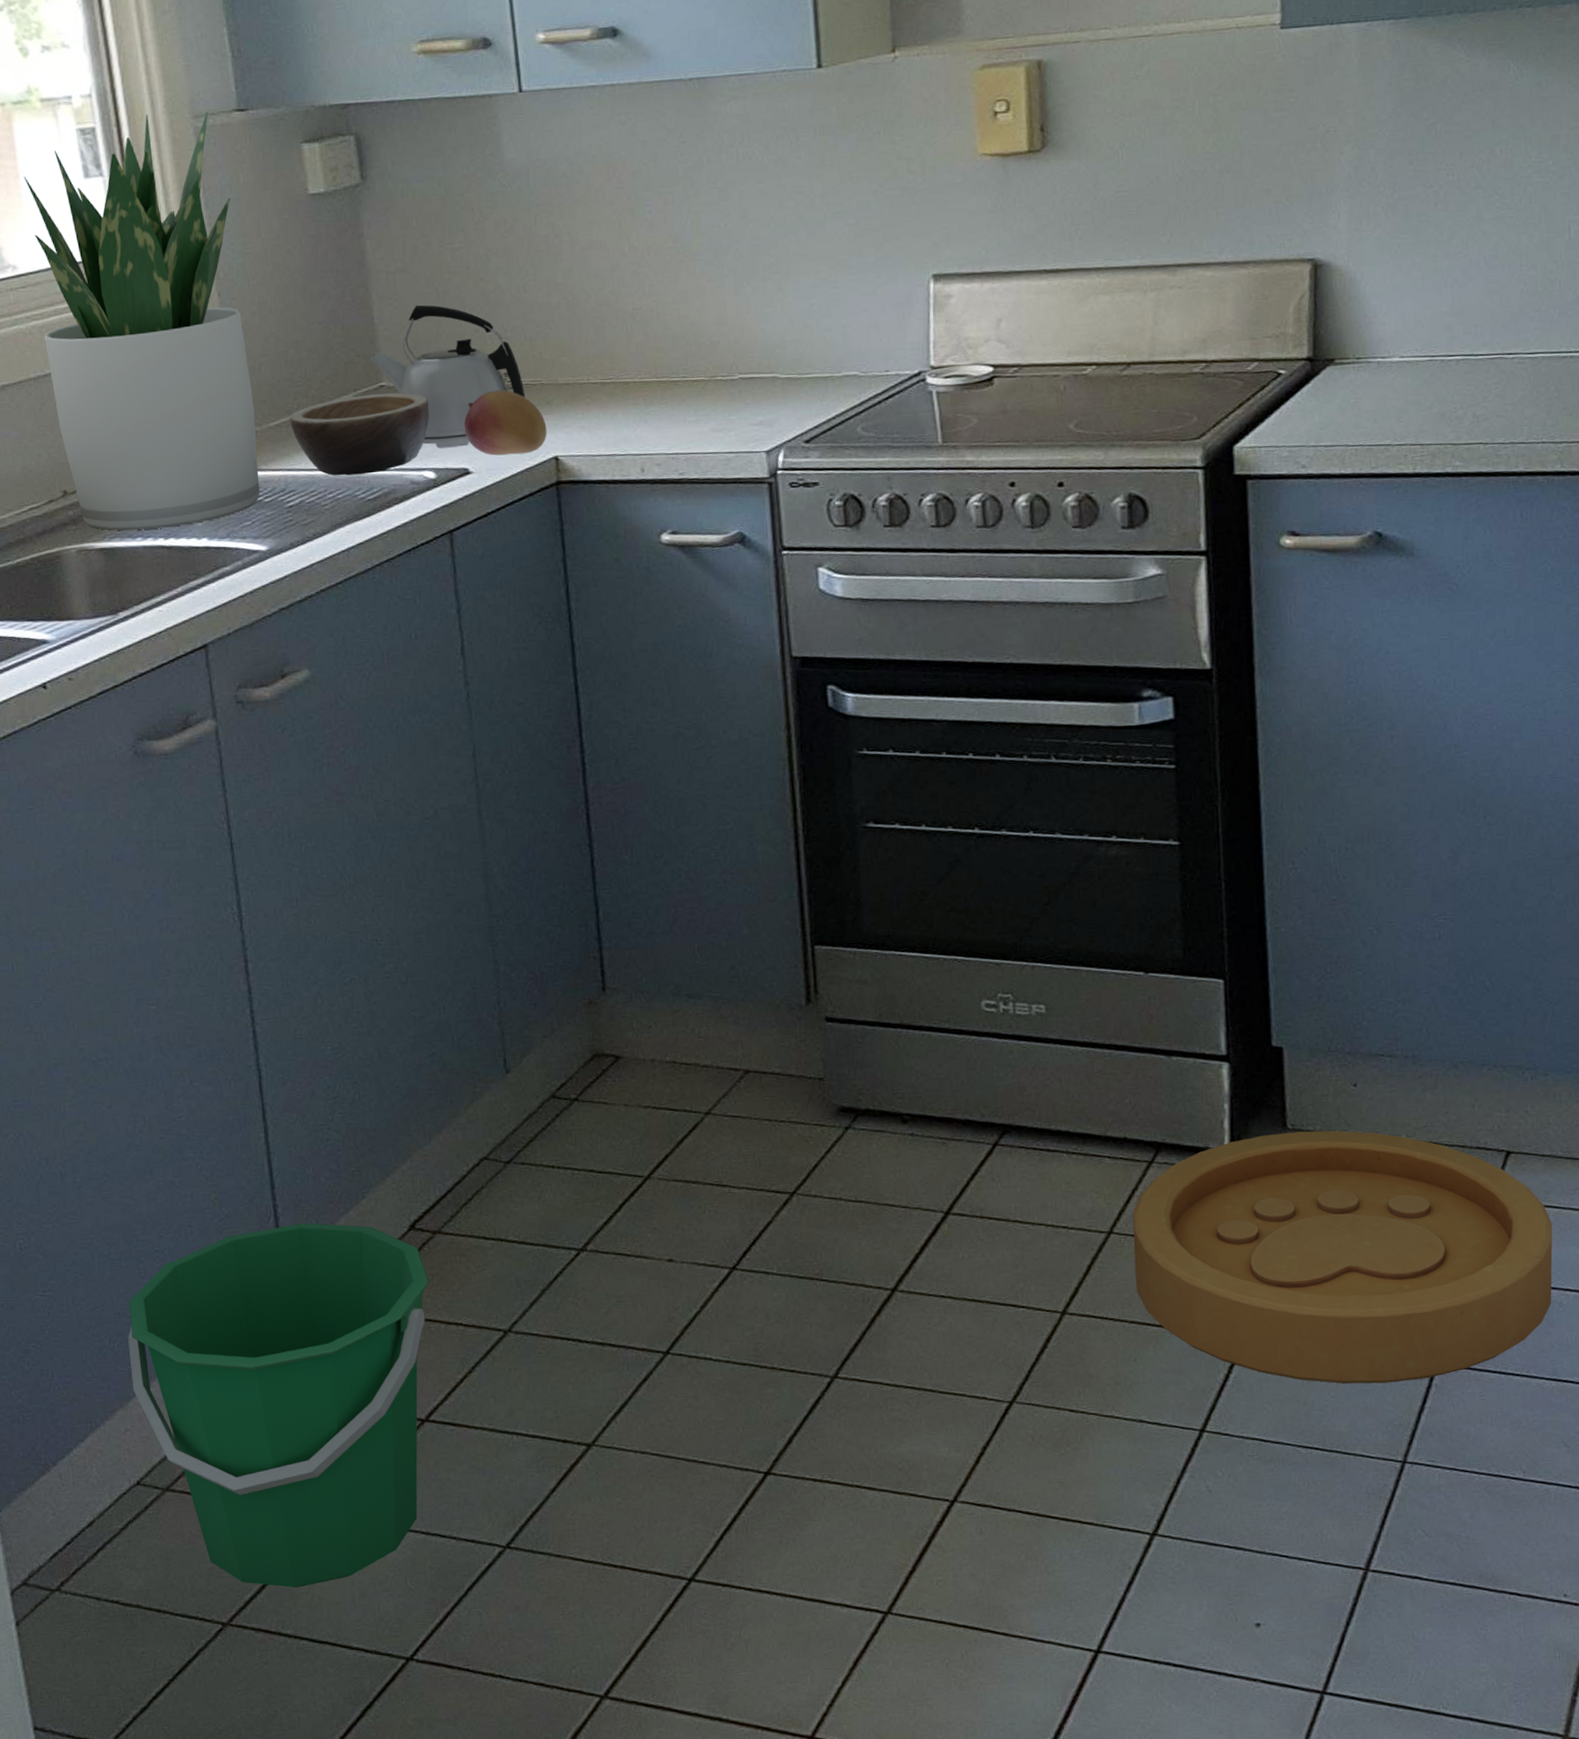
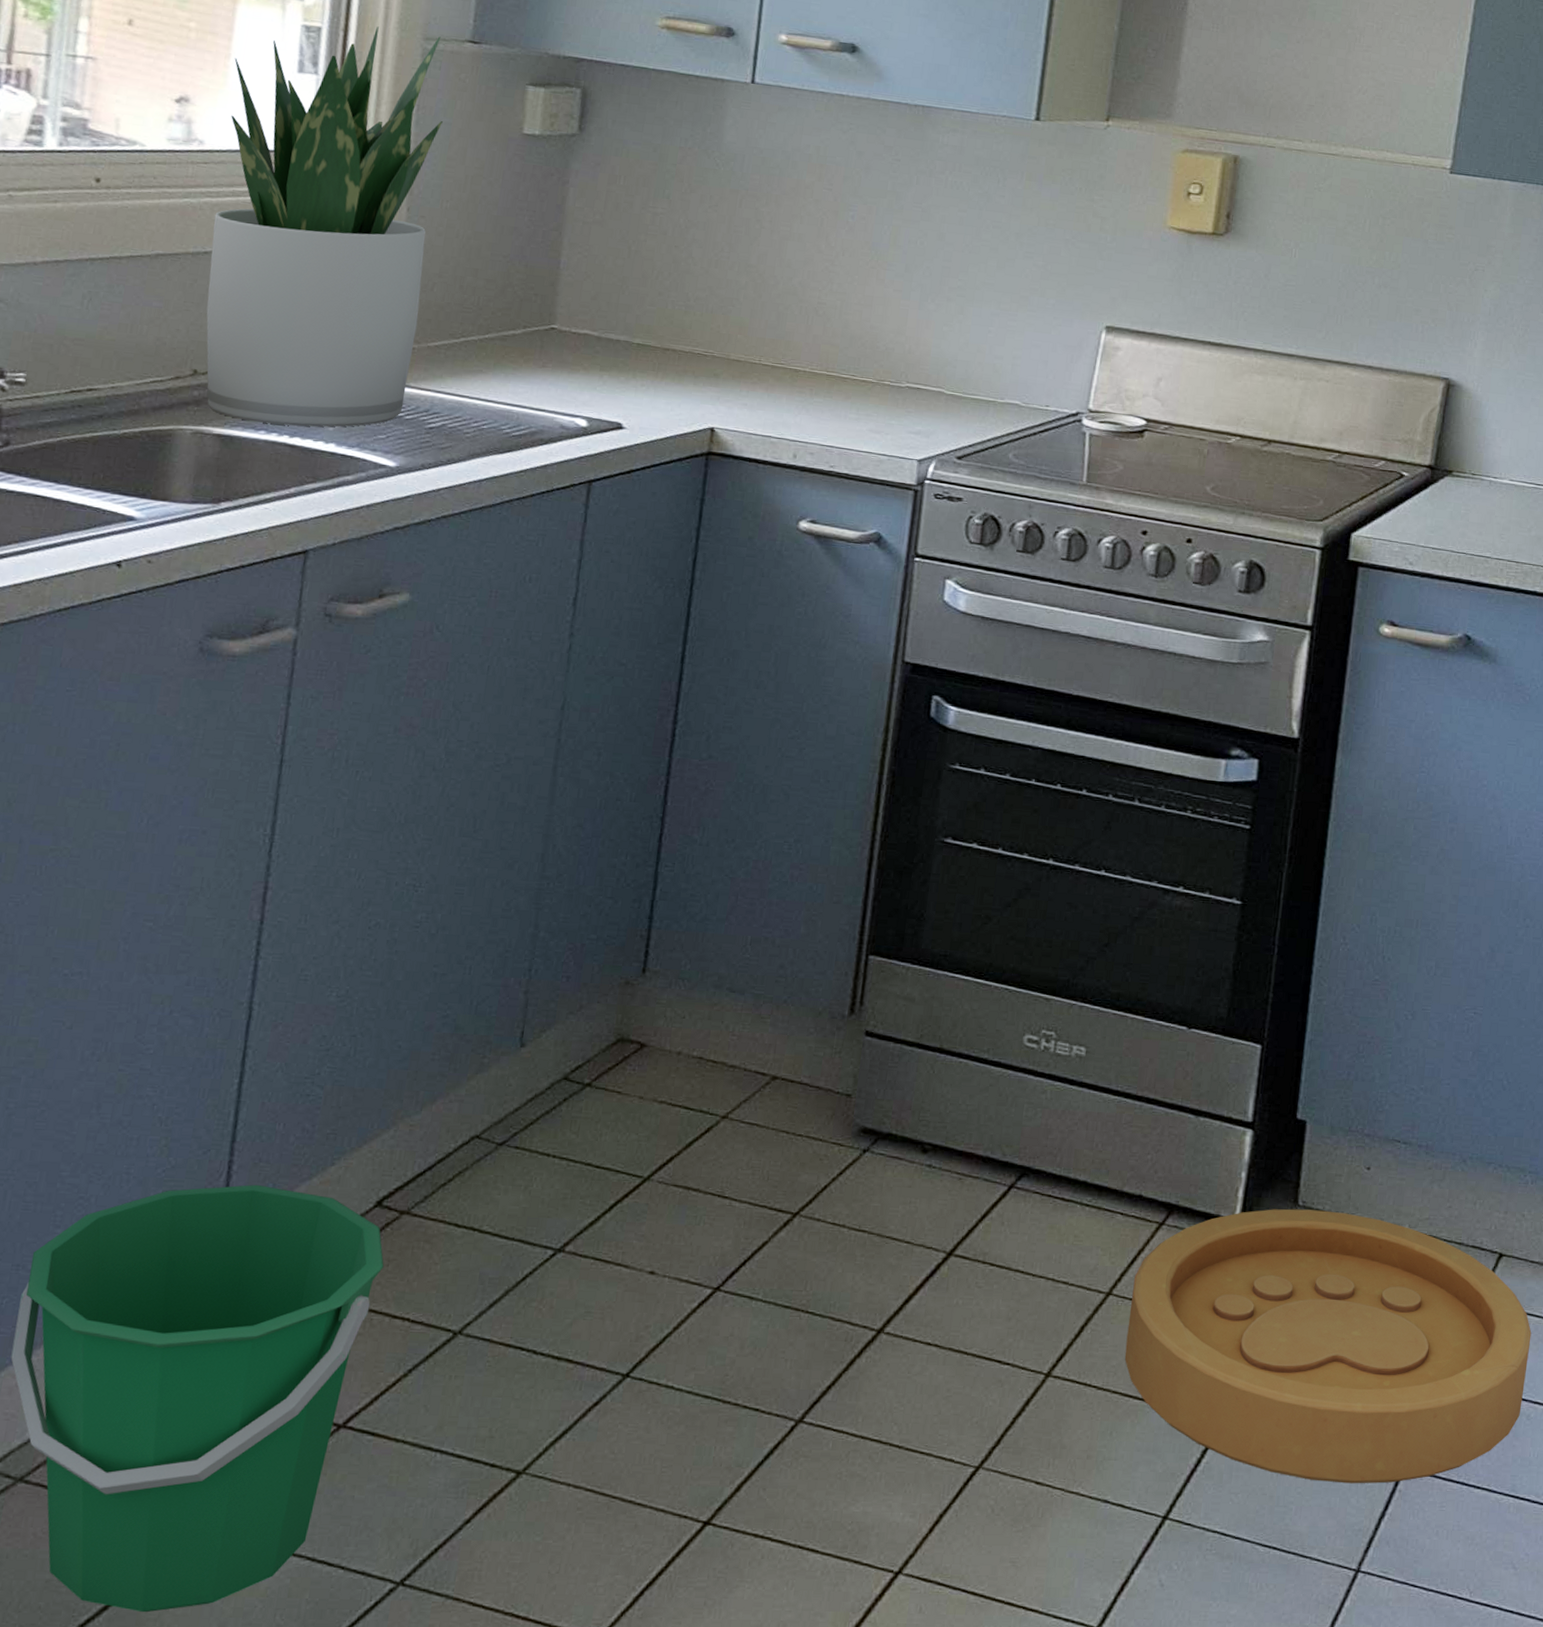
bowl: present [290,392,430,476] -> none [450,332,597,411]
kettle: present [368,304,526,449] -> none [546,258,695,402]
fruit: present [464,390,547,456] -> none [626,353,710,420]

